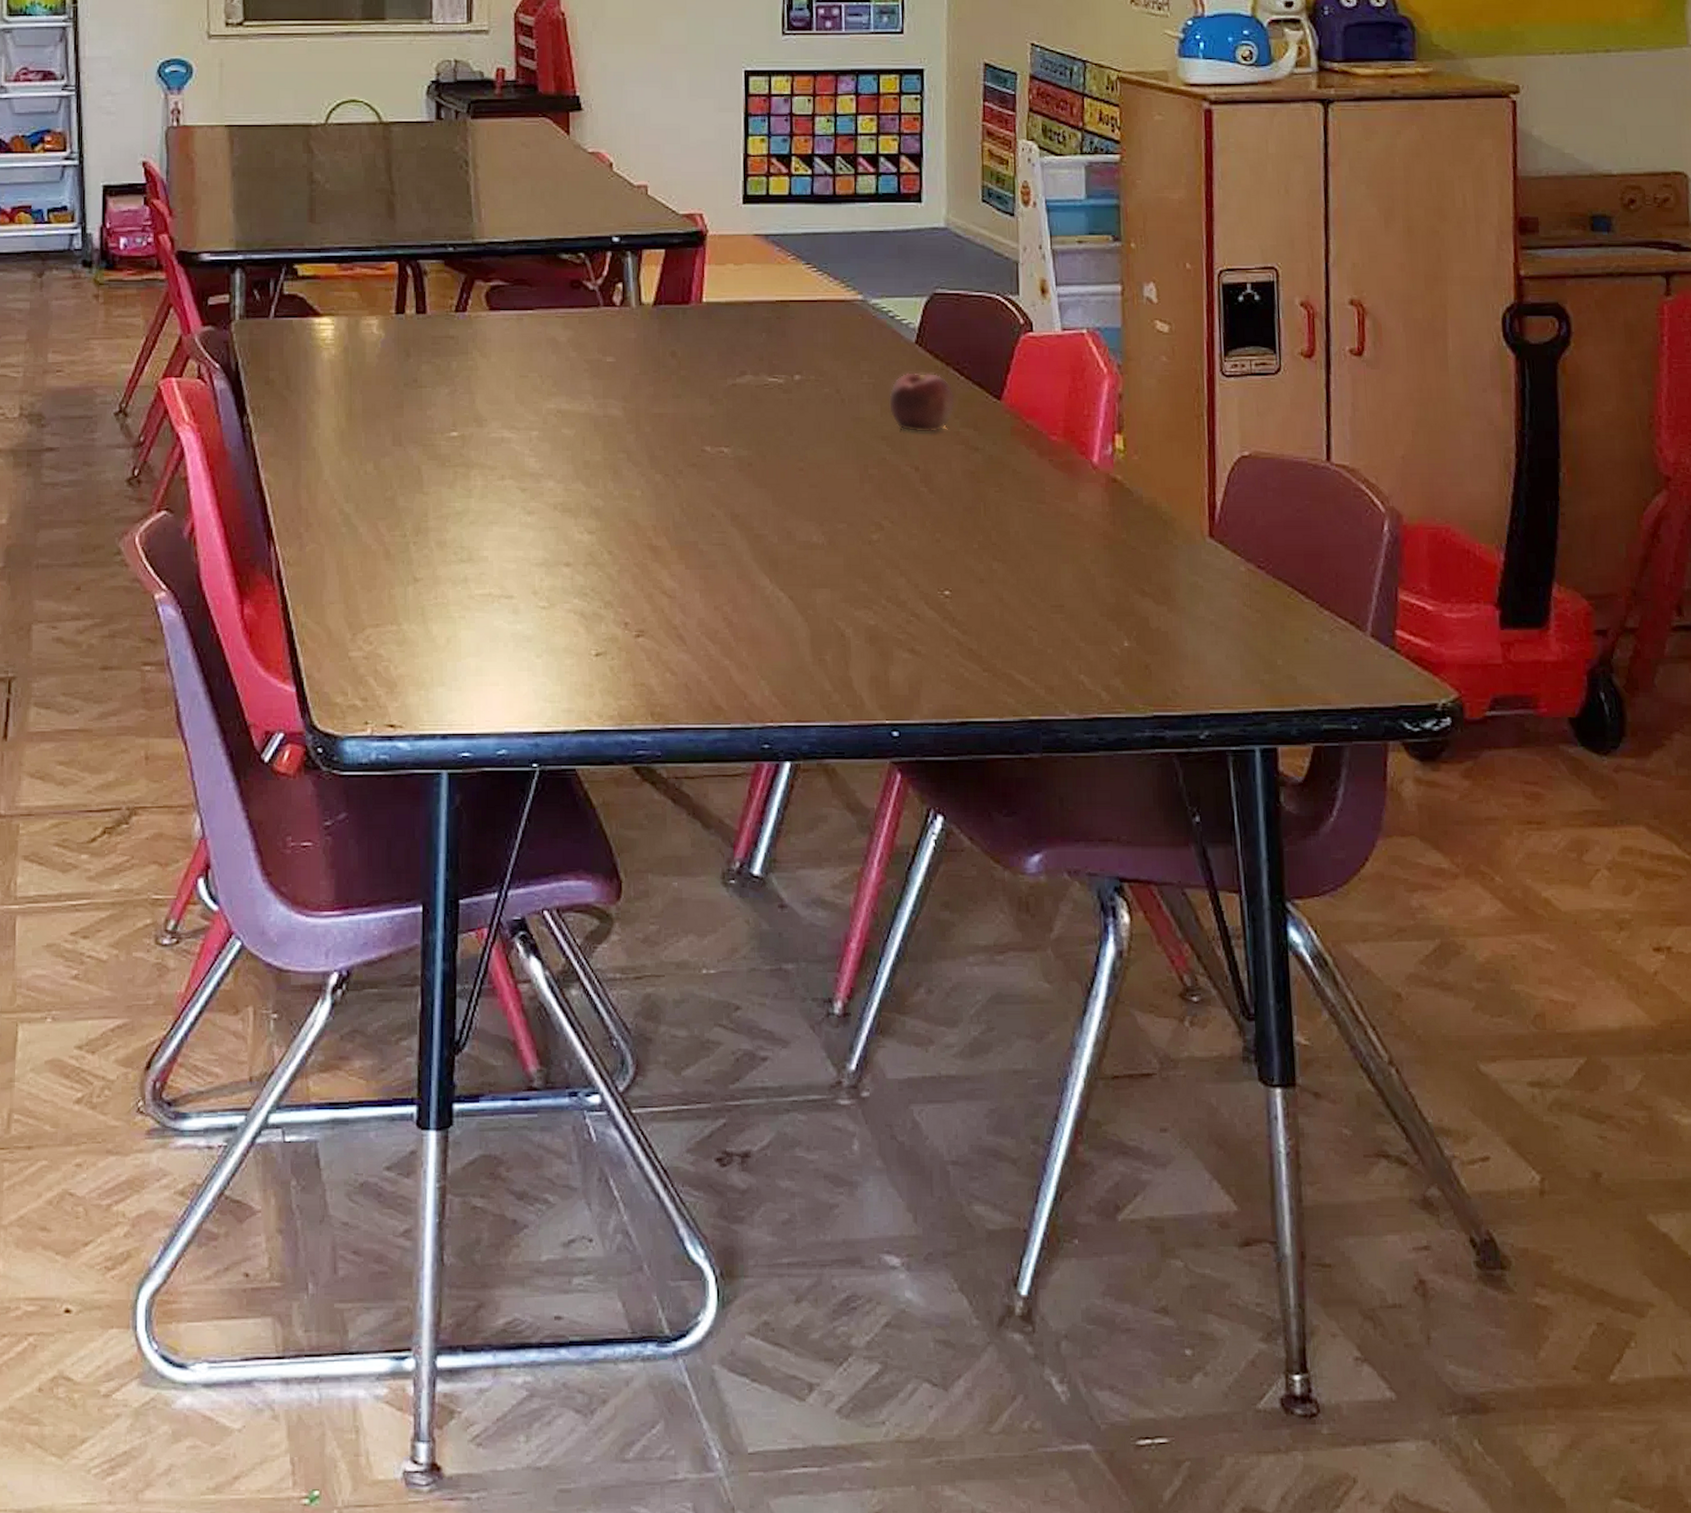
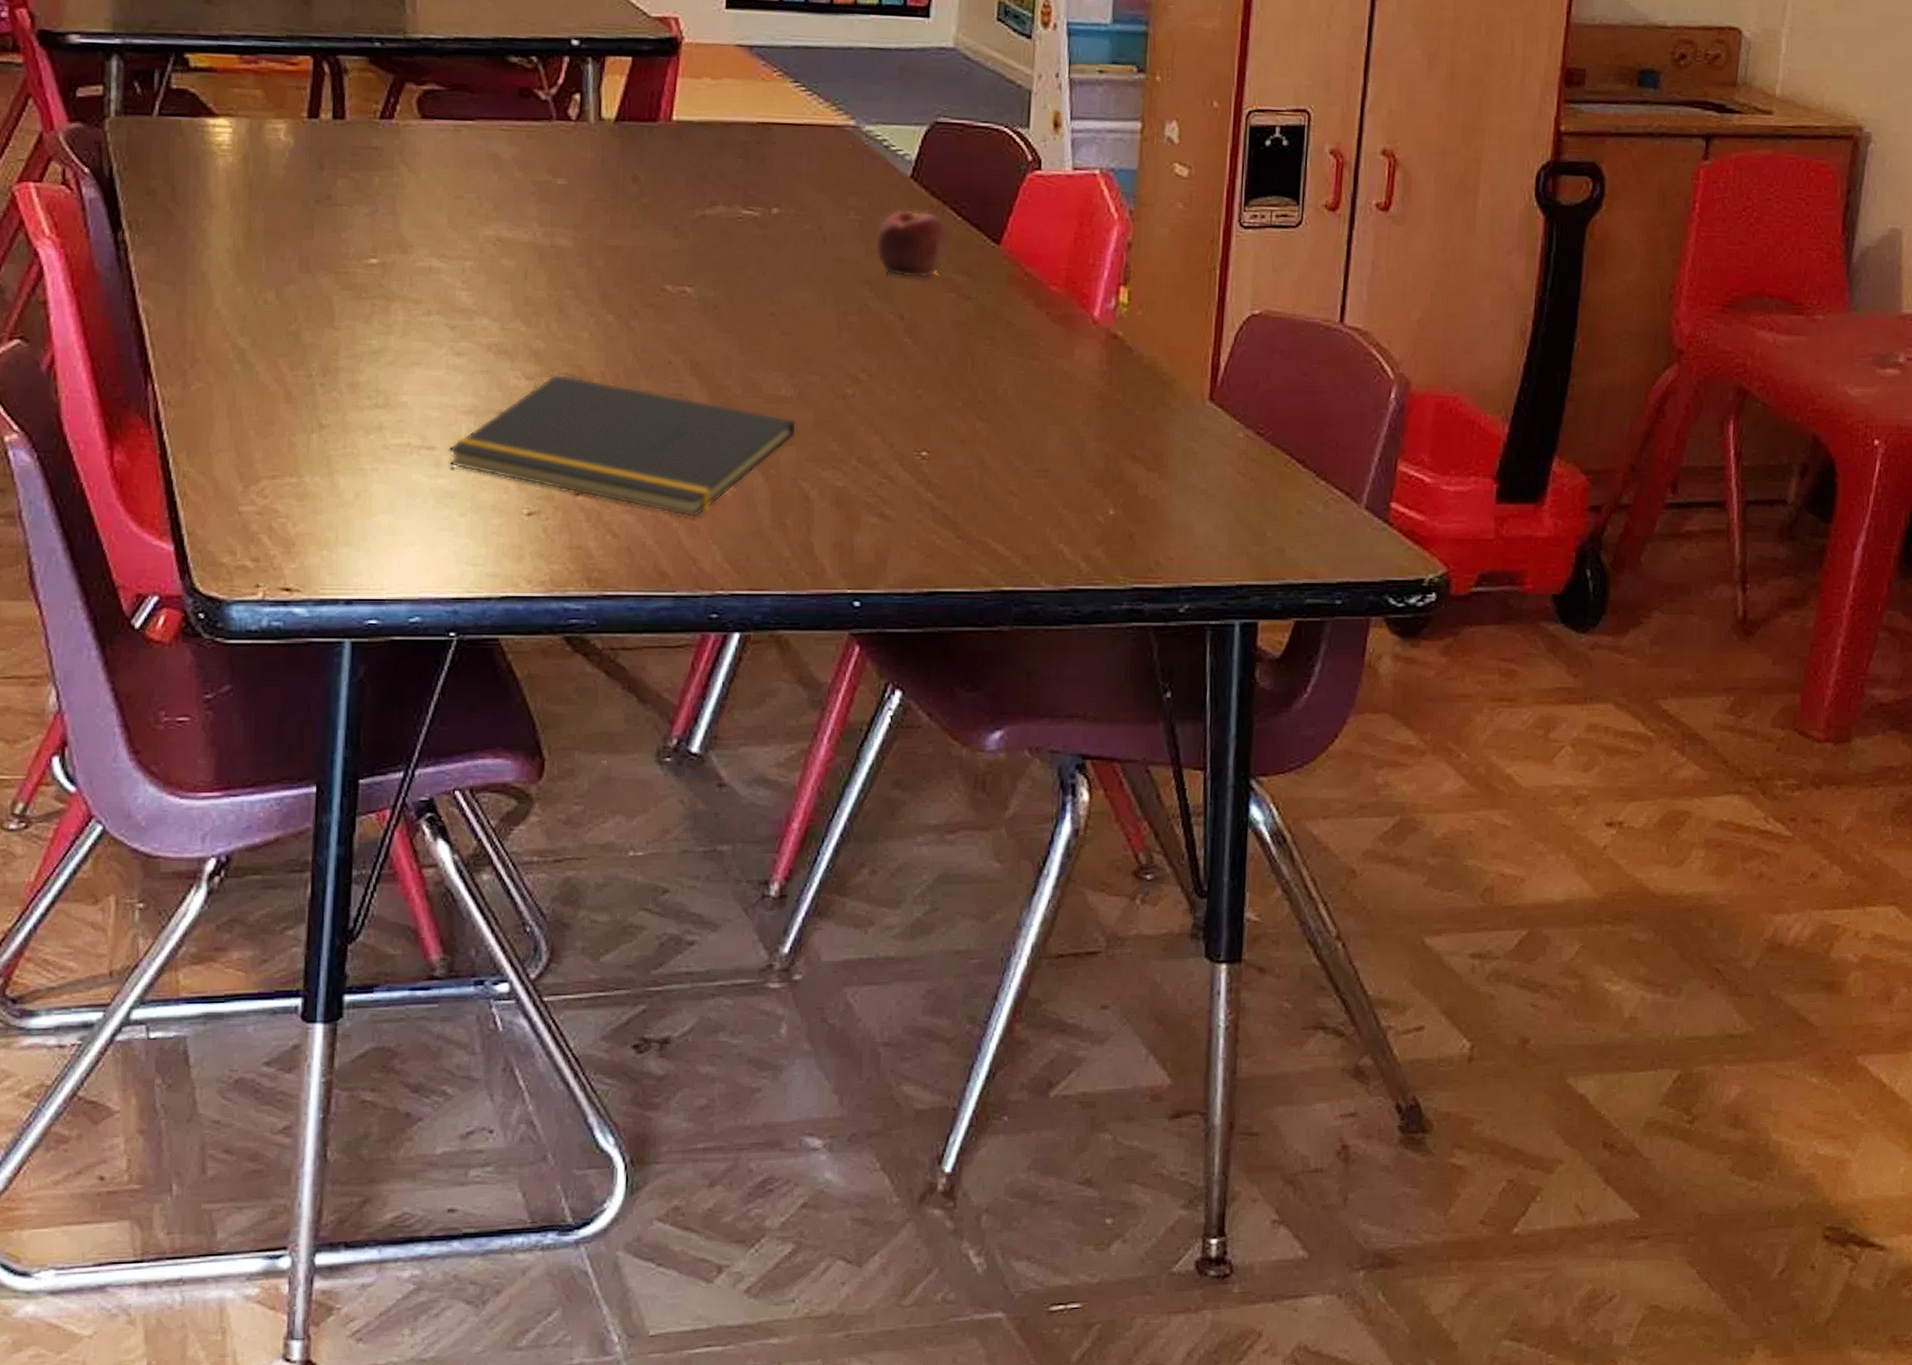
notepad: none [524,528,830,656] -> present [448,374,797,518]

